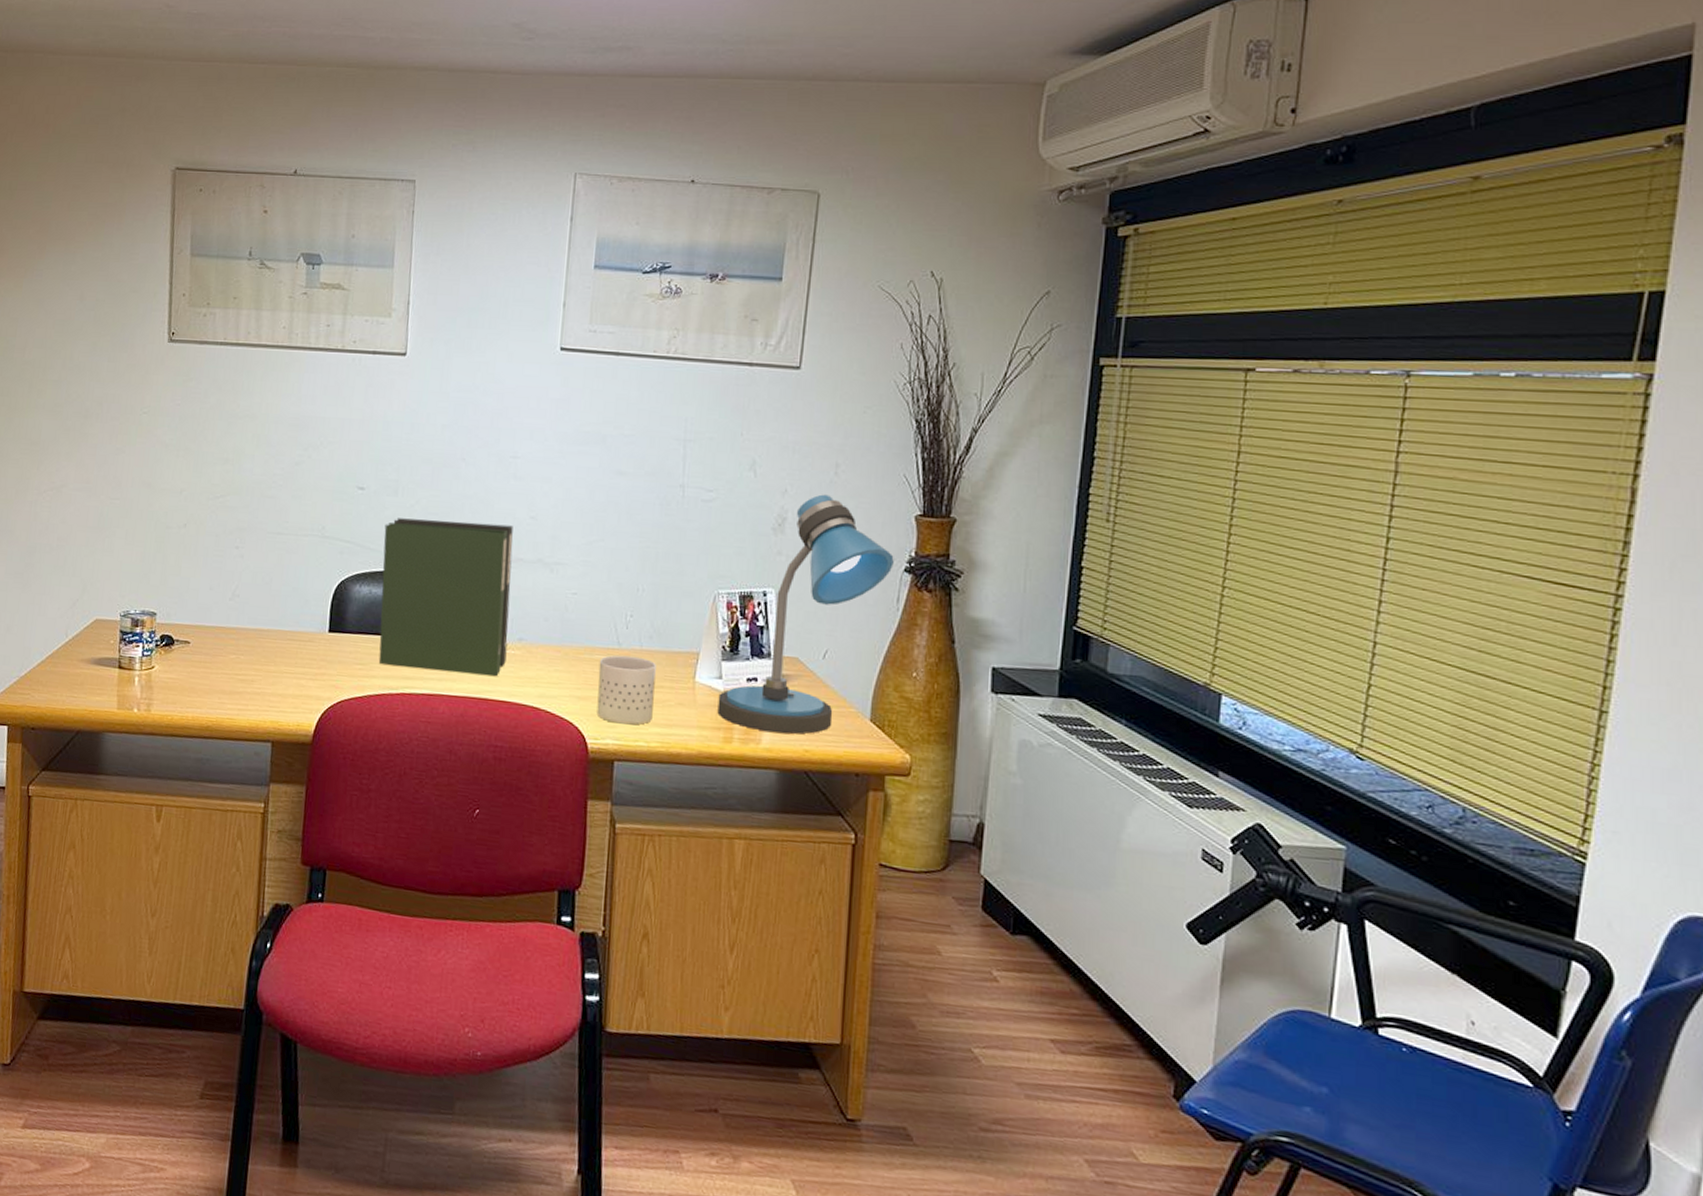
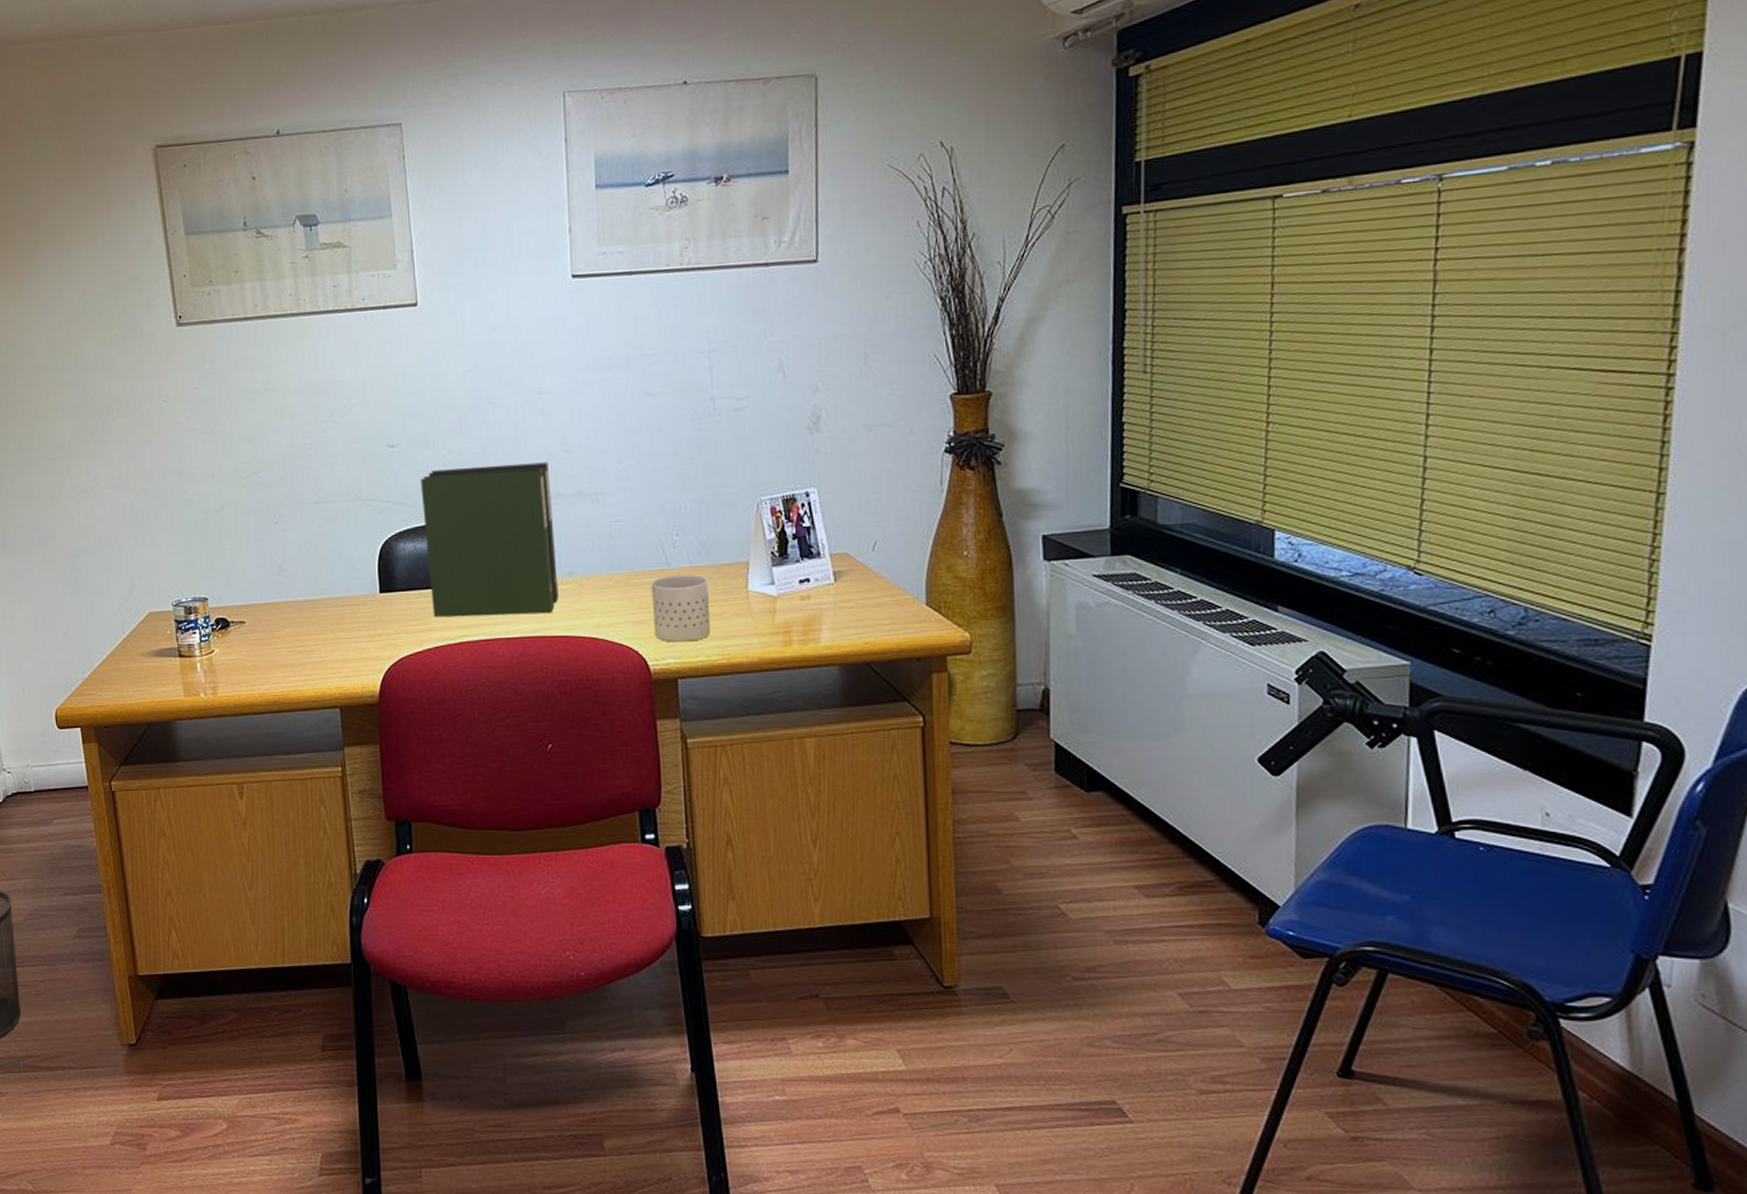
desk lamp: present [717,494,894,735] -> none [773,386,933,629]

